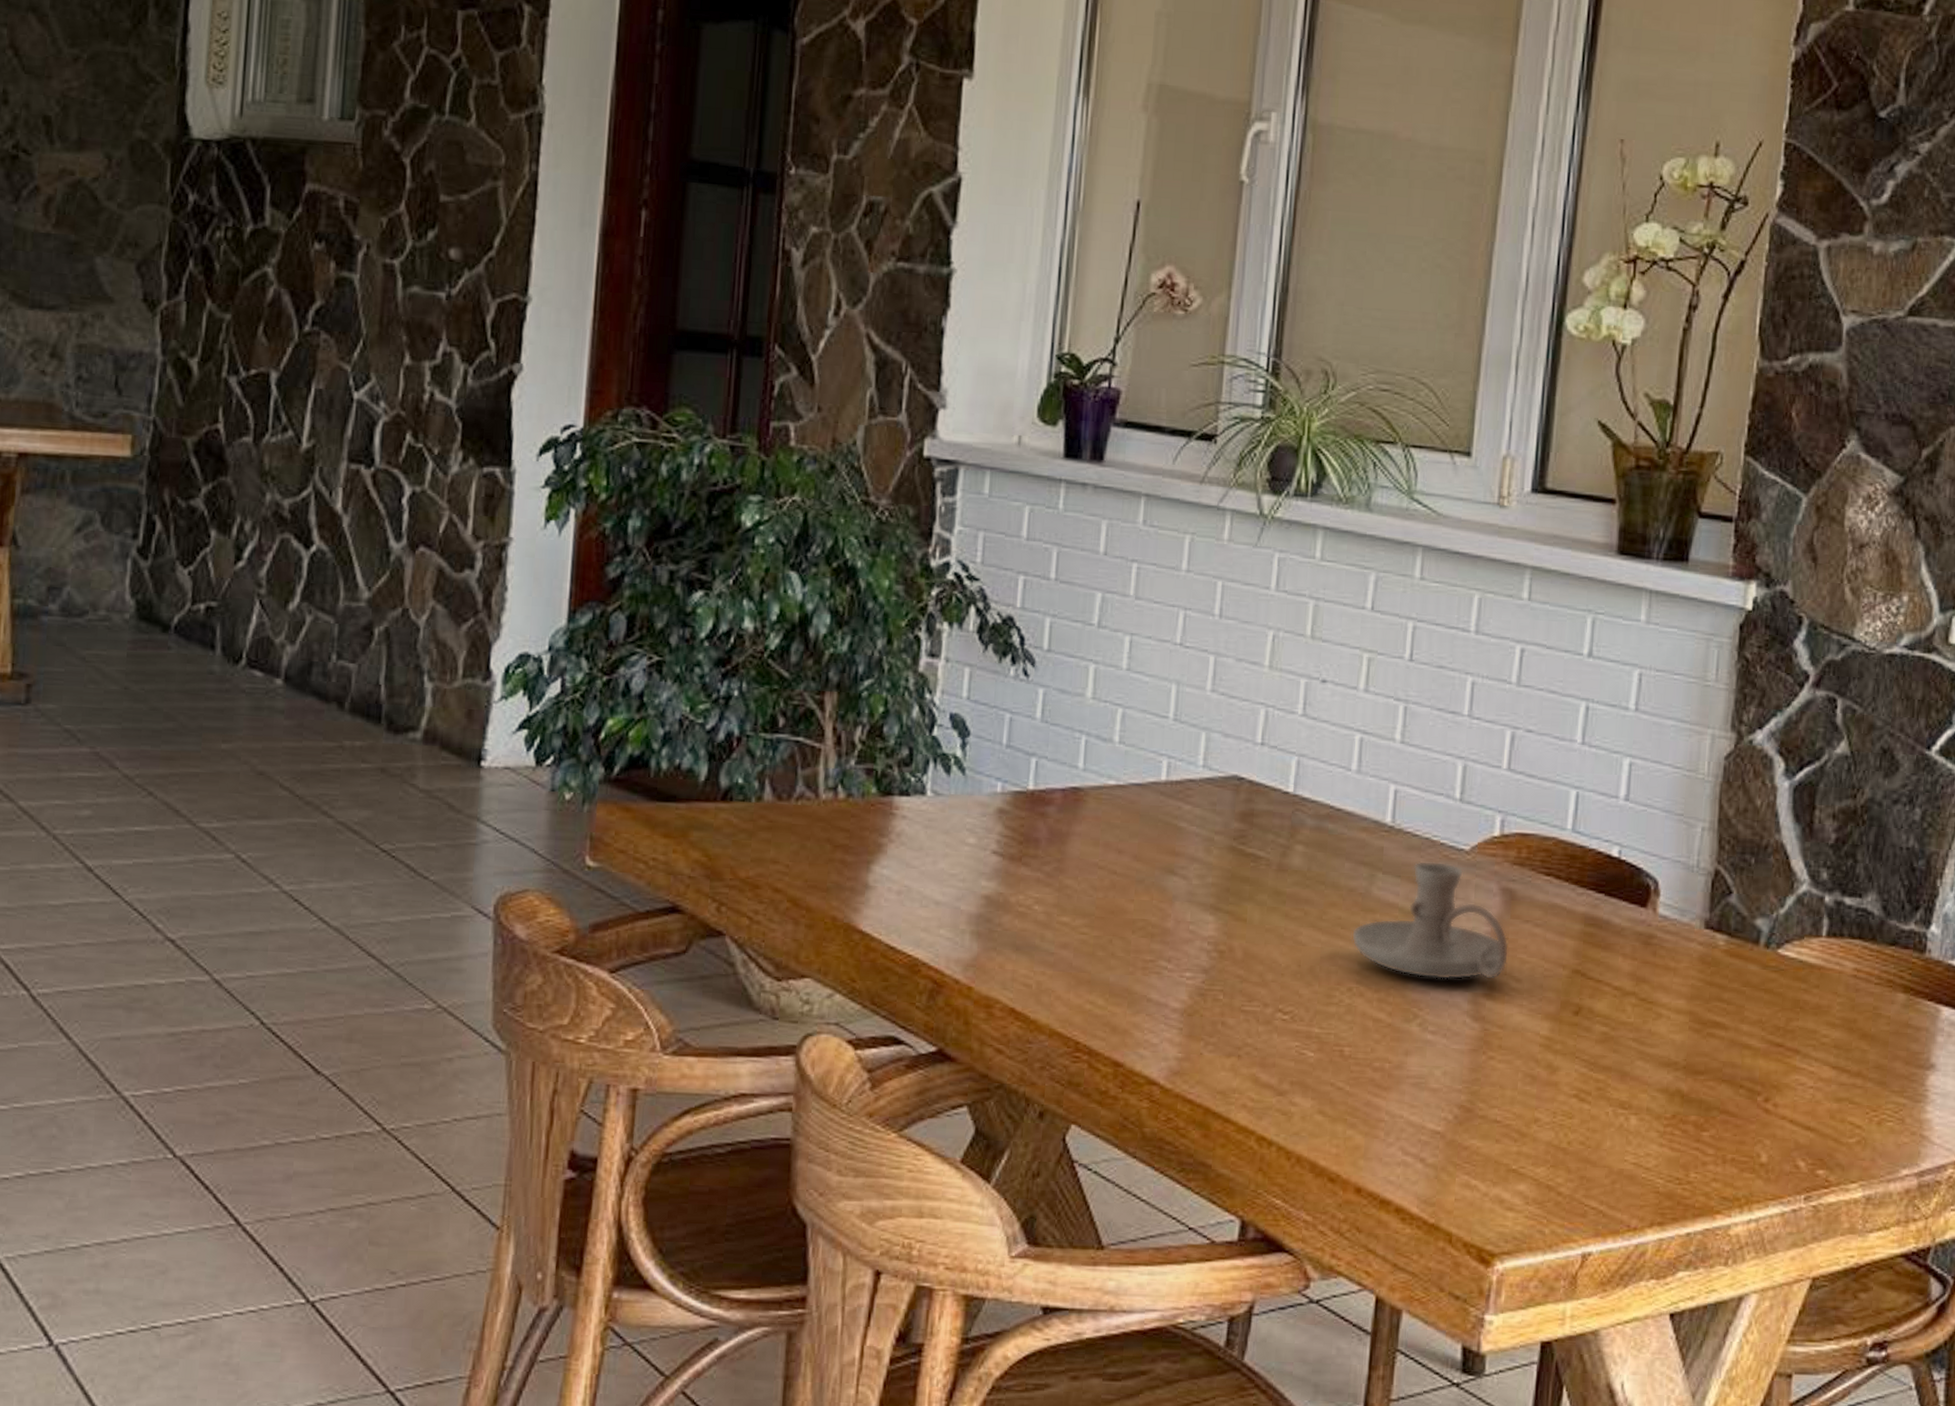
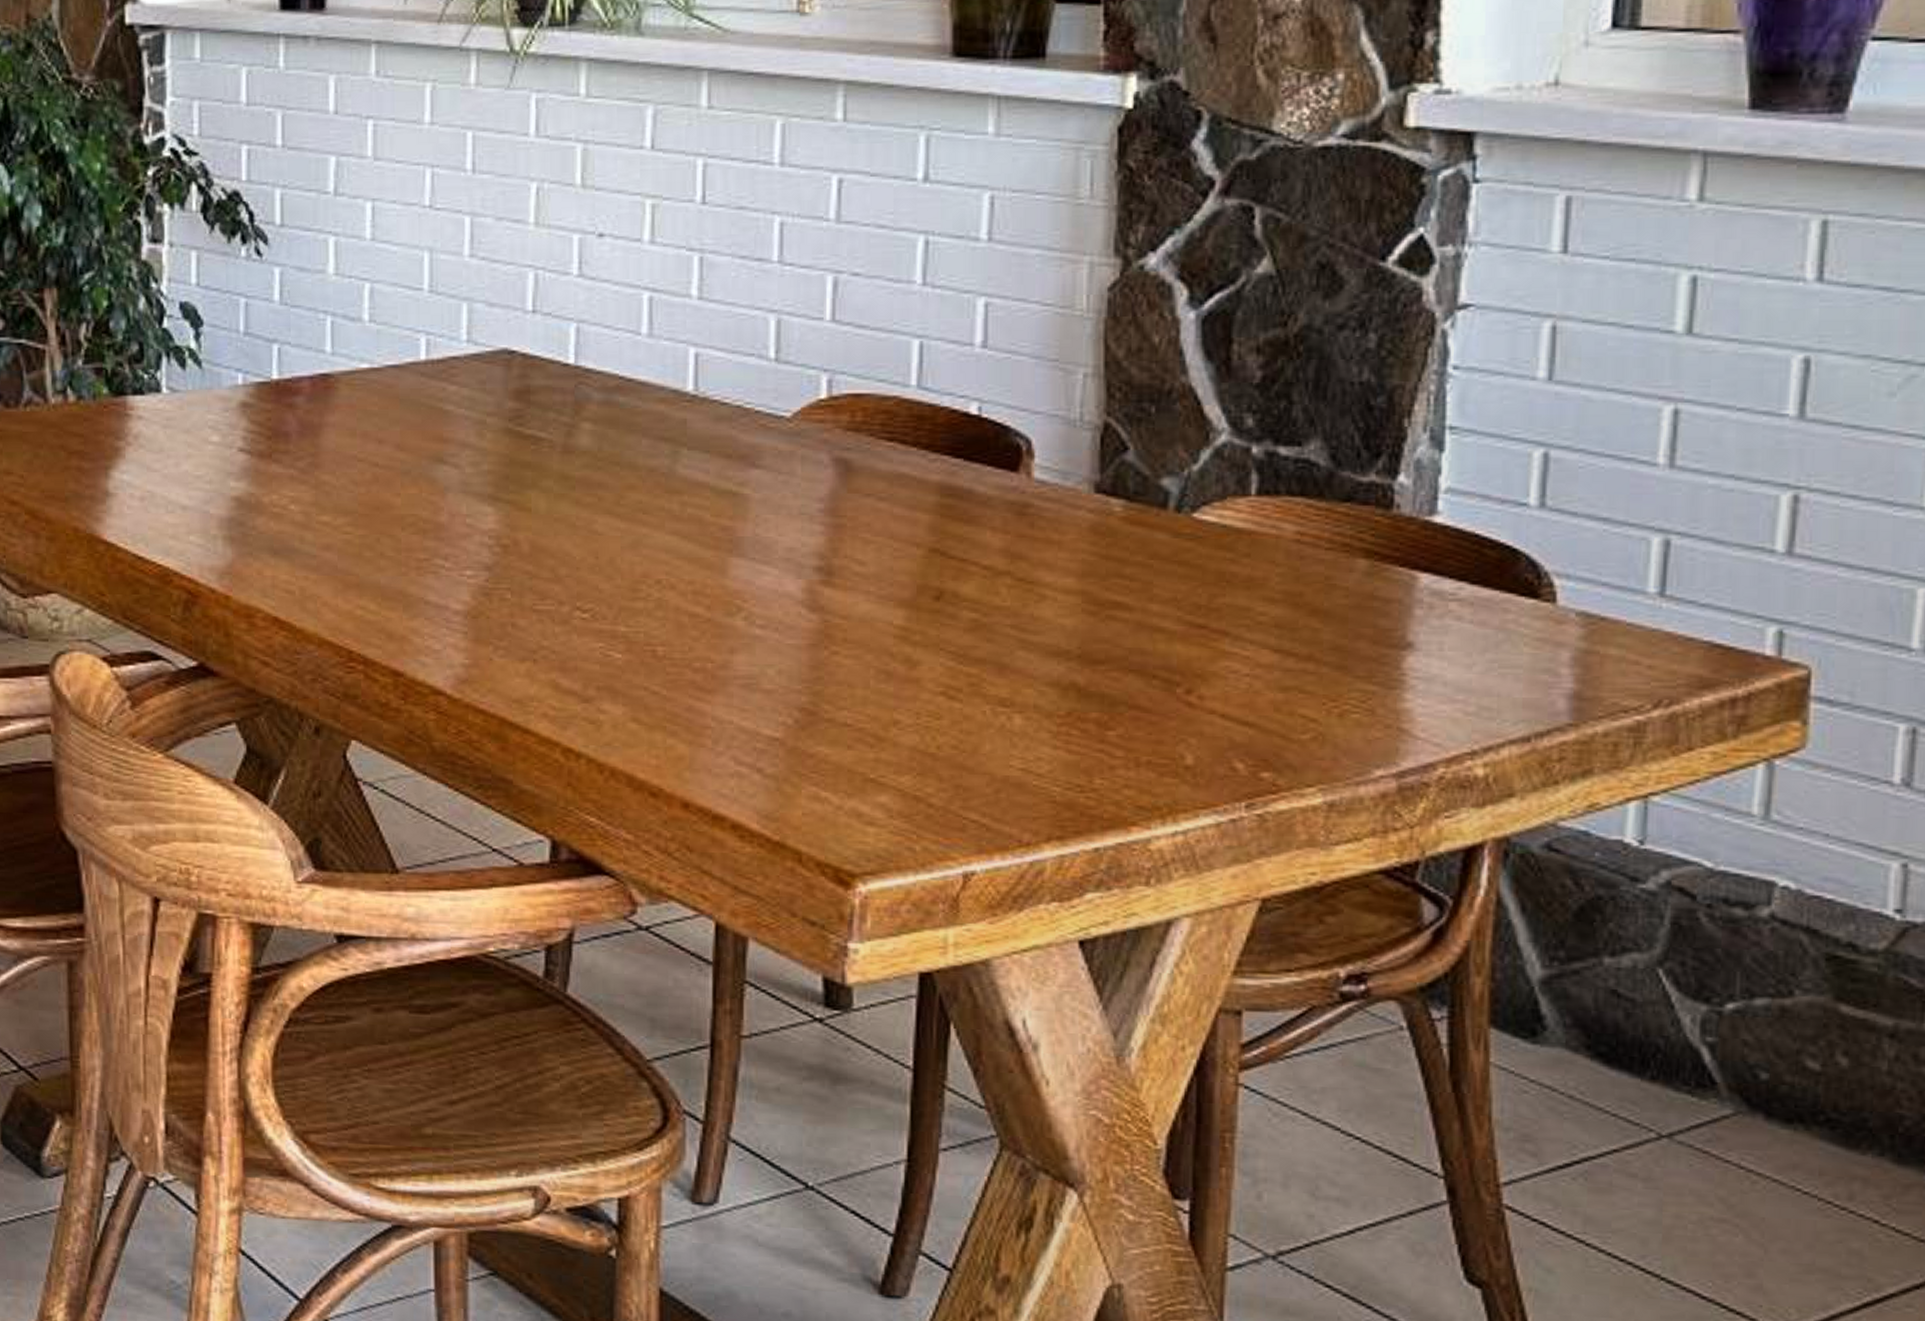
candle holder: present [1351,860,1509,980] -> none [655,432,849,566]

